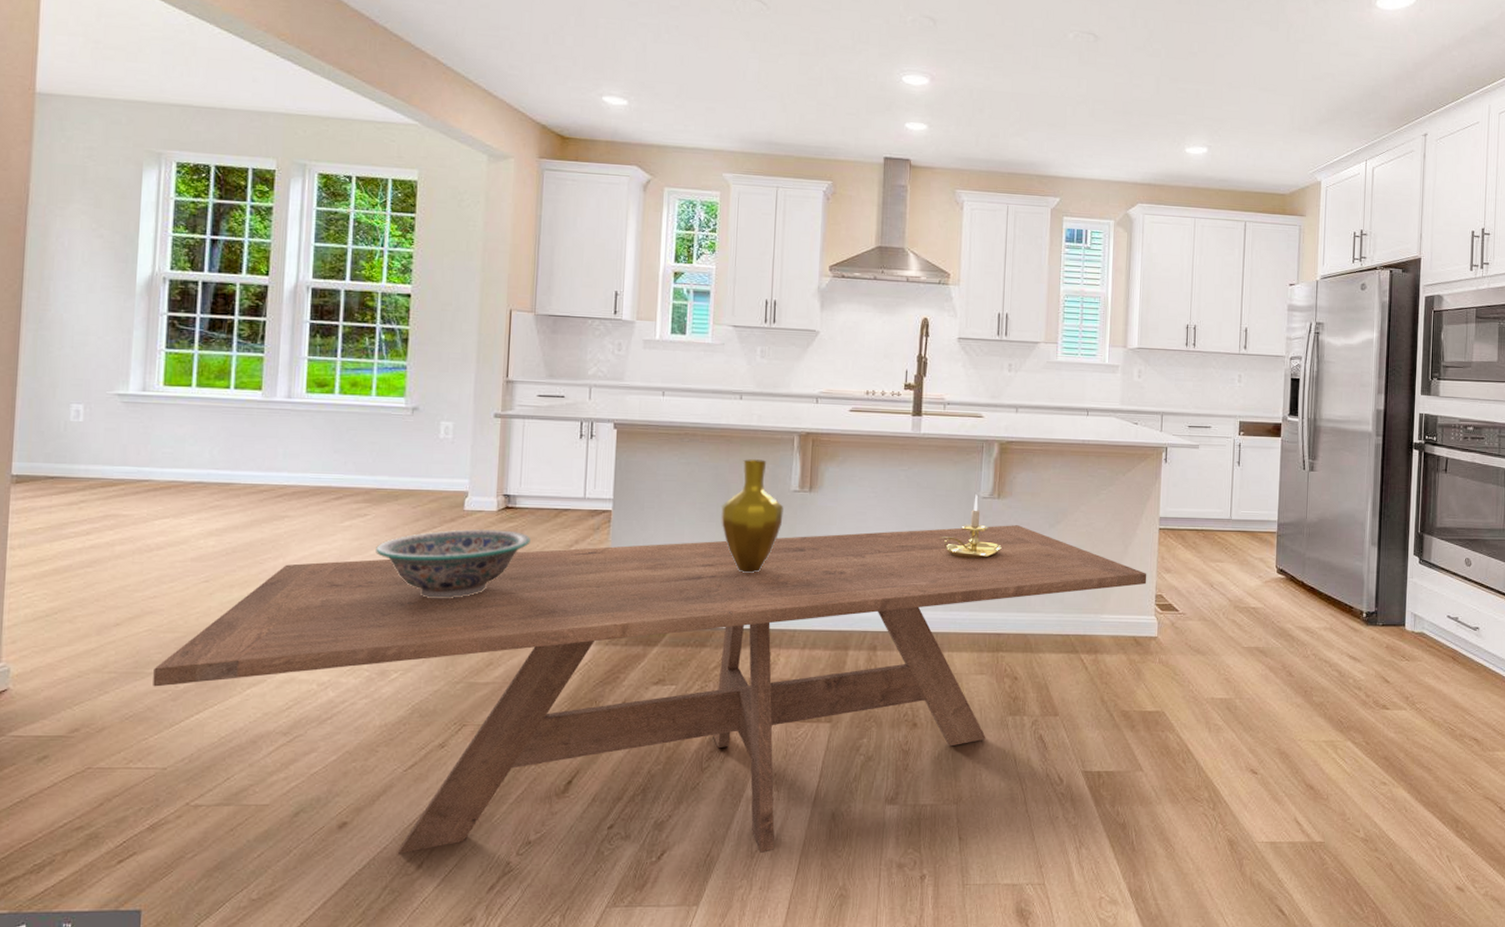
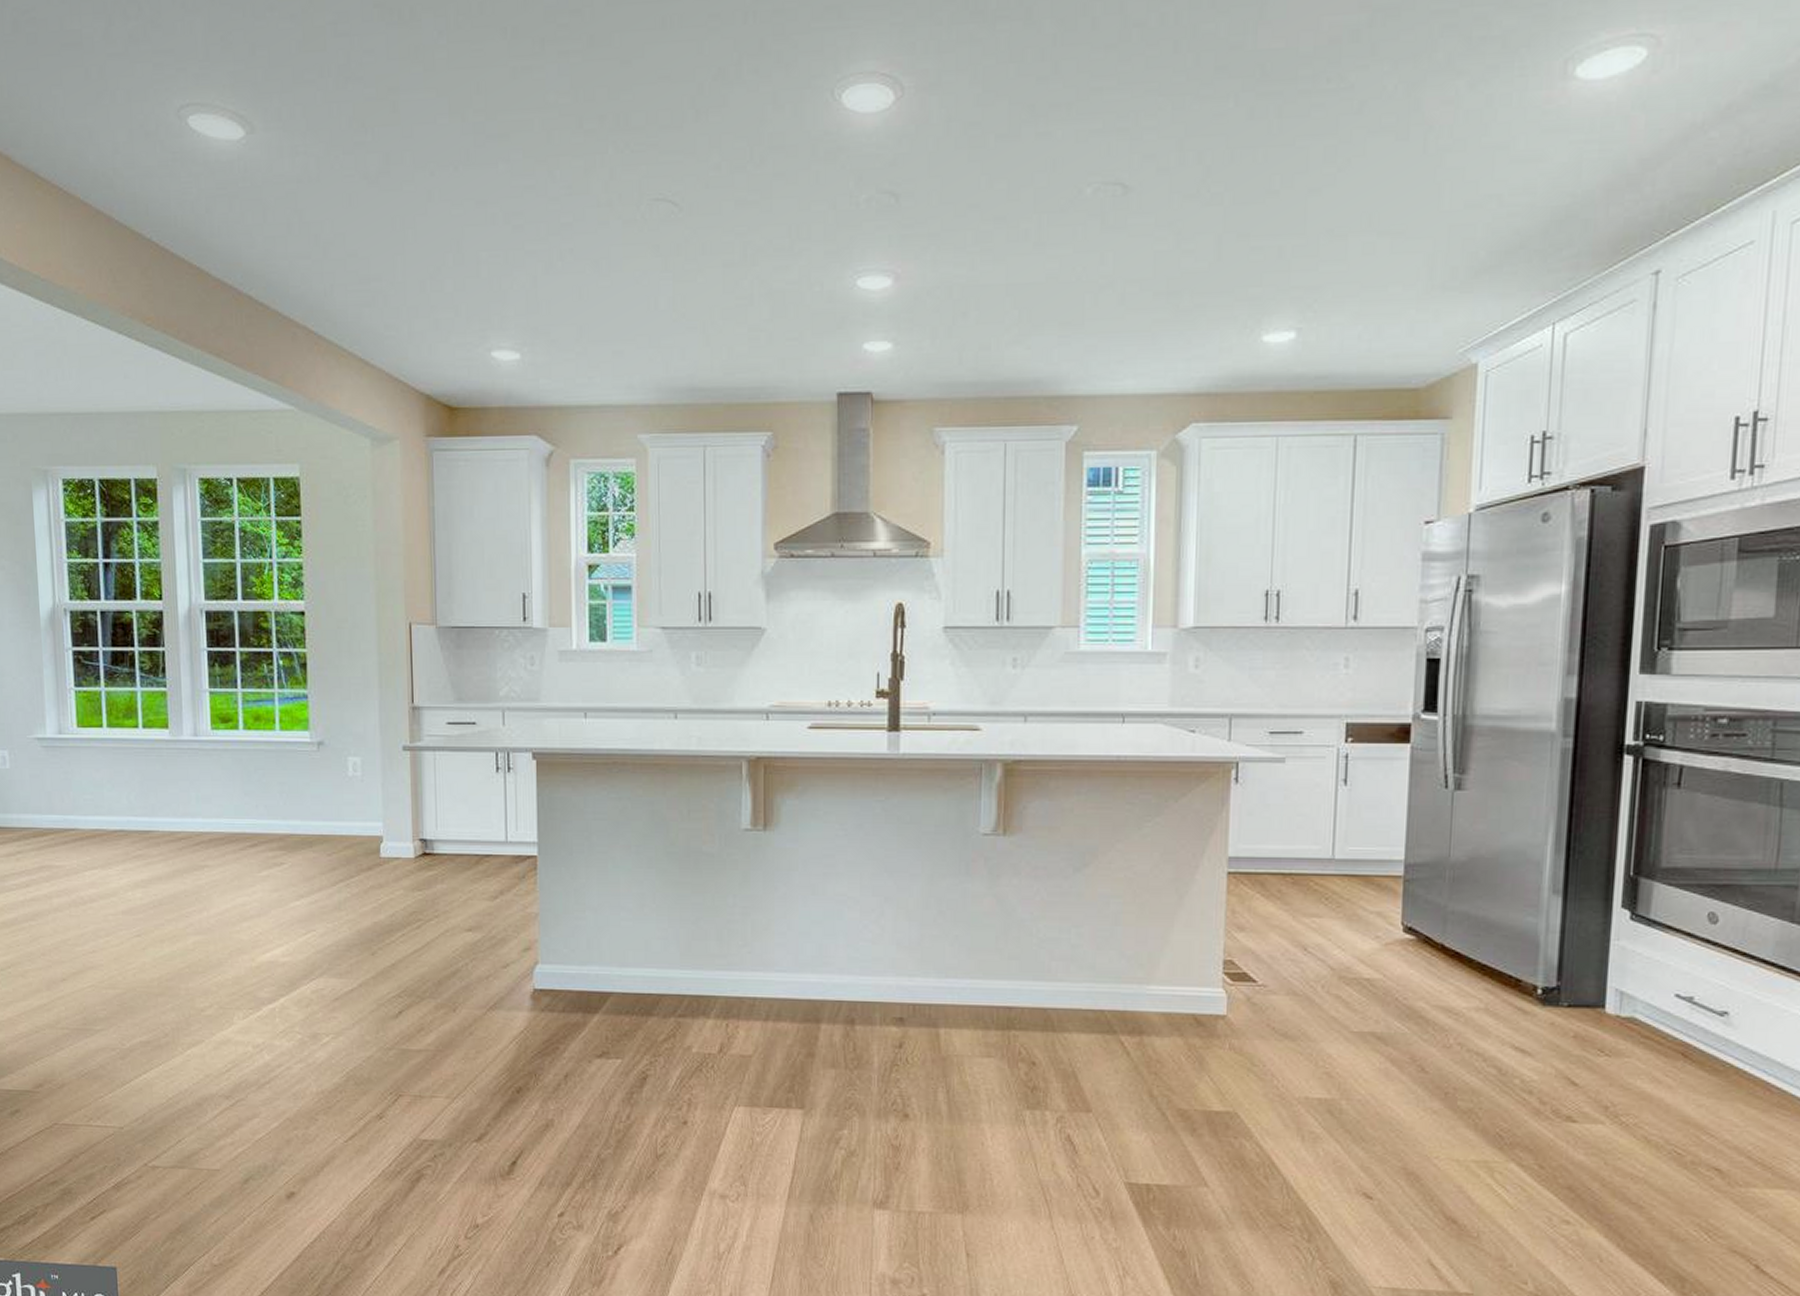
dining table: present [153,525,1147,854] -> none [101,869,1211,1255]
decorative bowl: present [376,528,531,599] -> none [295,878,452,957]
vase: present [720,459,784,573] -> none [659,792,734,929]
candle holder: present [940,494,1002,559] -> none [929,830,1010,913]

